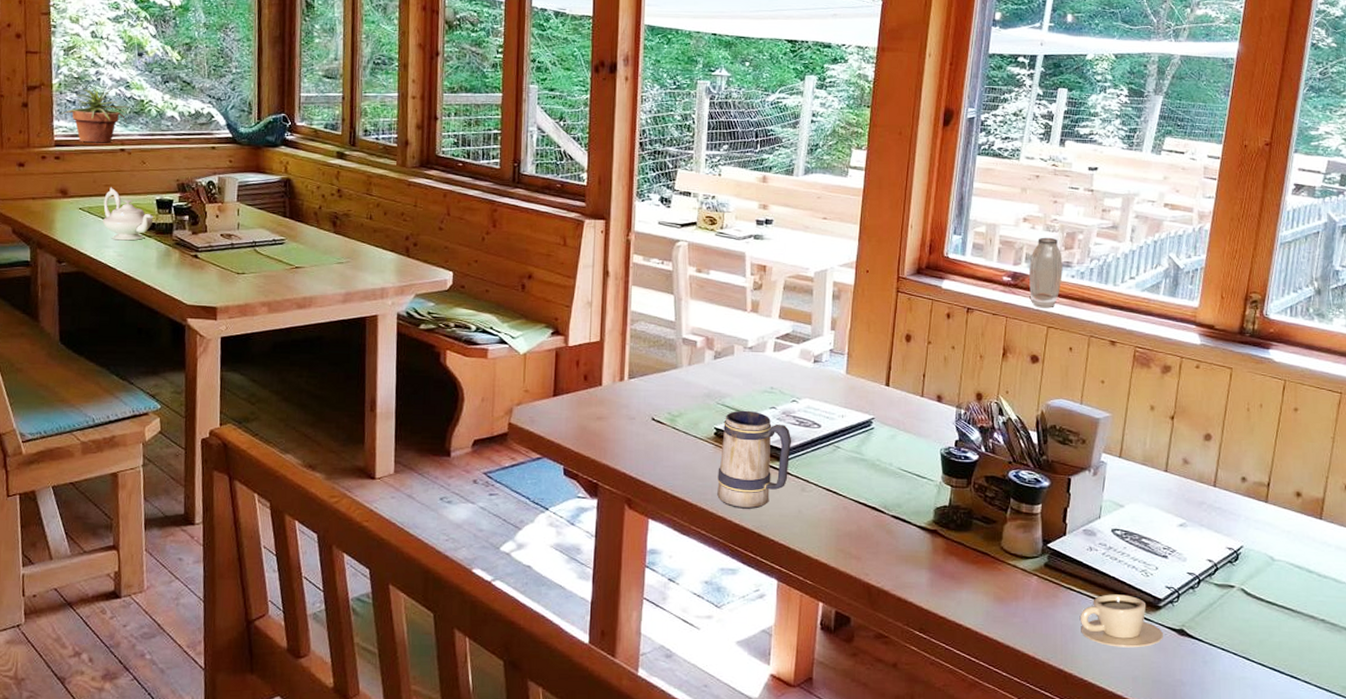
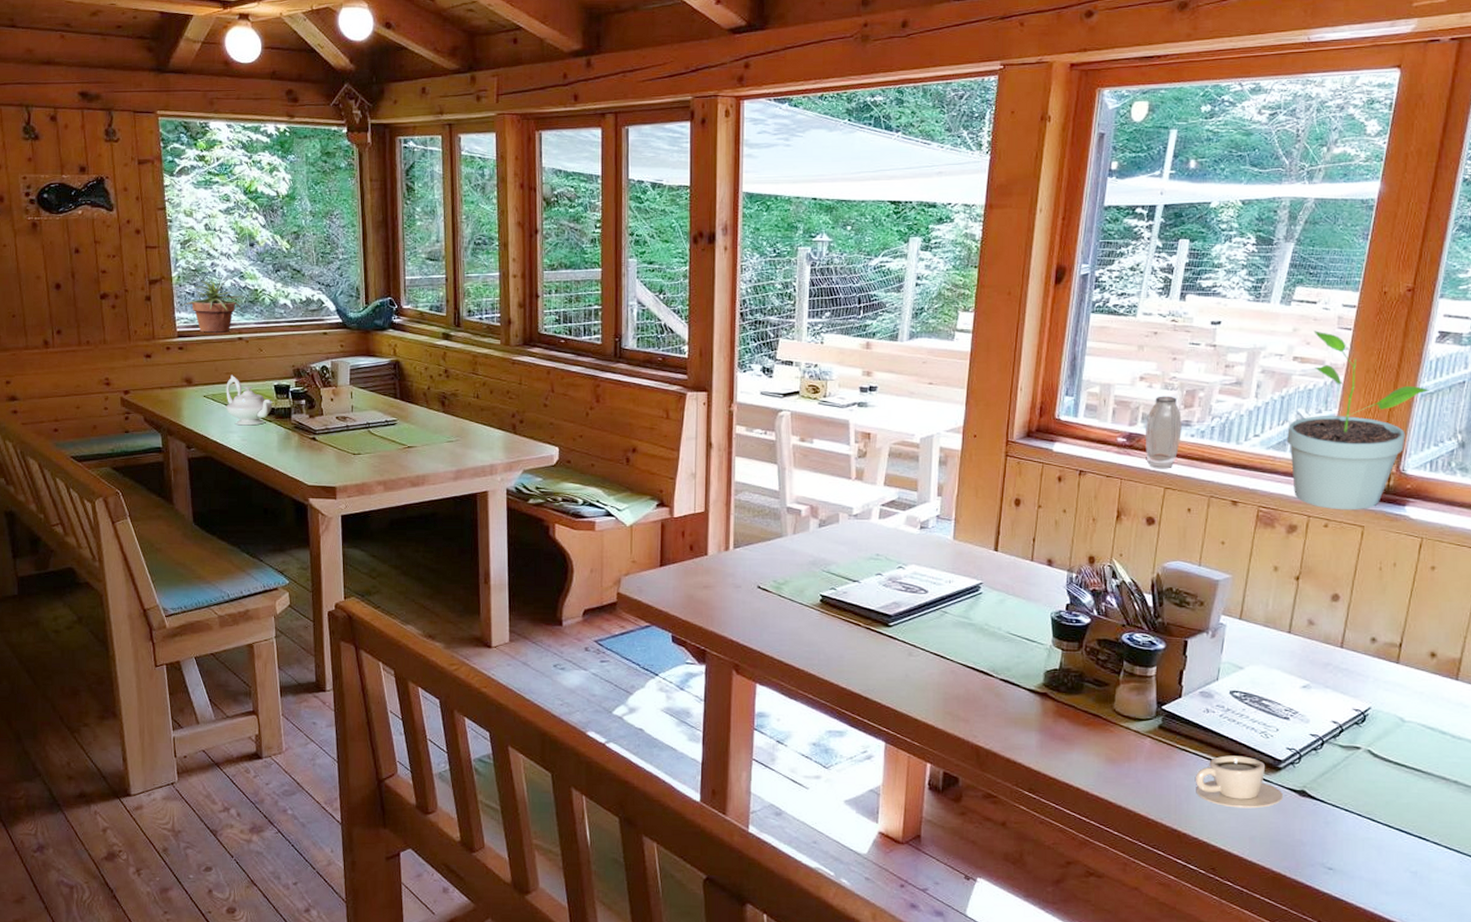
beer mug: present [717,410,792,509] -> none [824,577,899,673]
potted plant: none [1159,179,1287,353] -> present [1286,330,1429,511]

